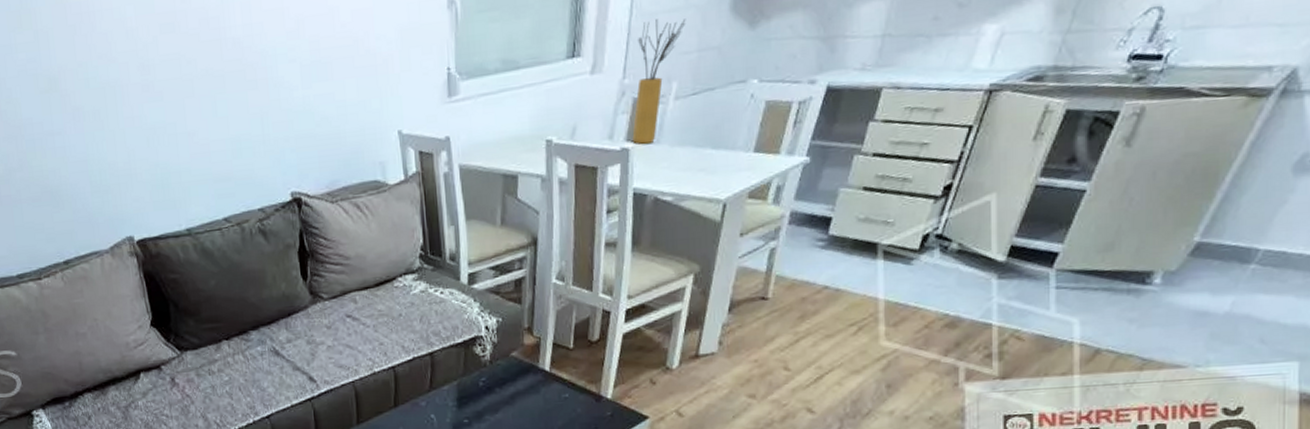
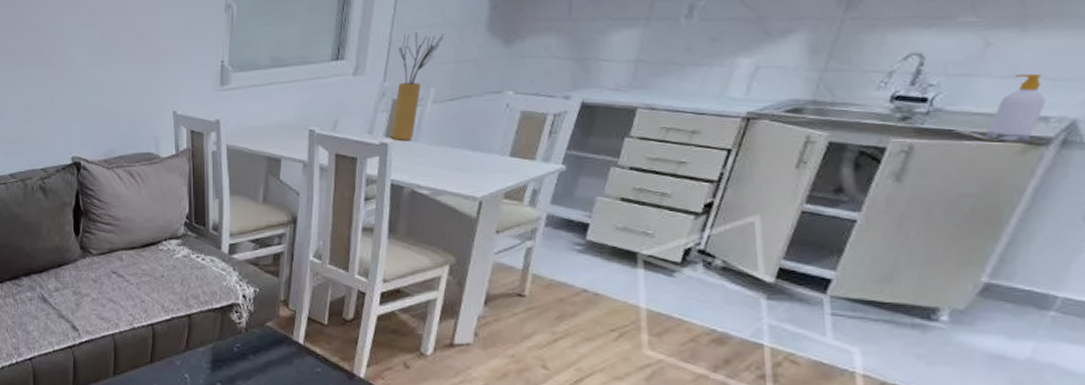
soap bottle: none [1211,20,1273,96] -> present [984,73,1047,142]

